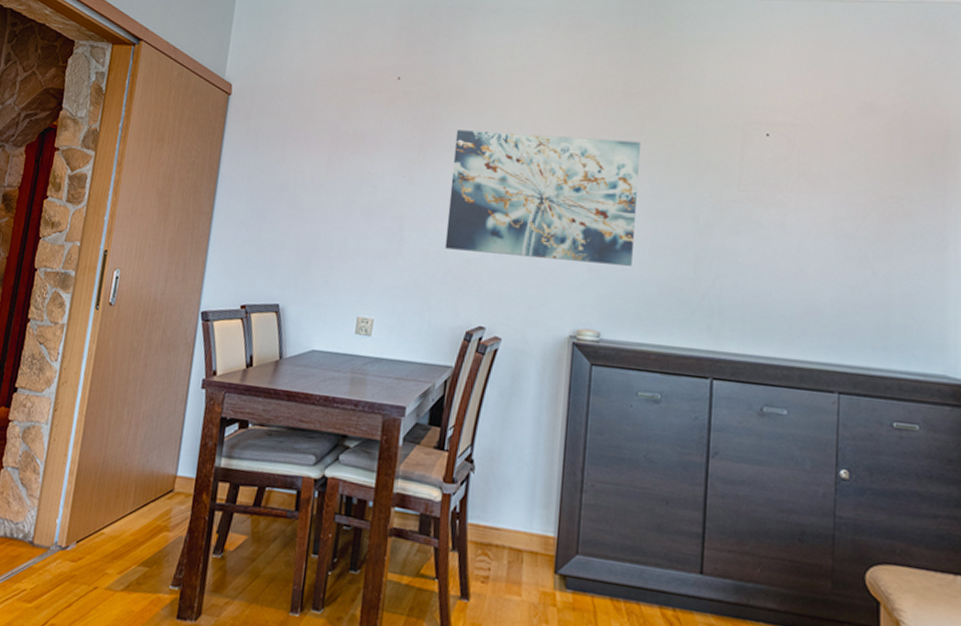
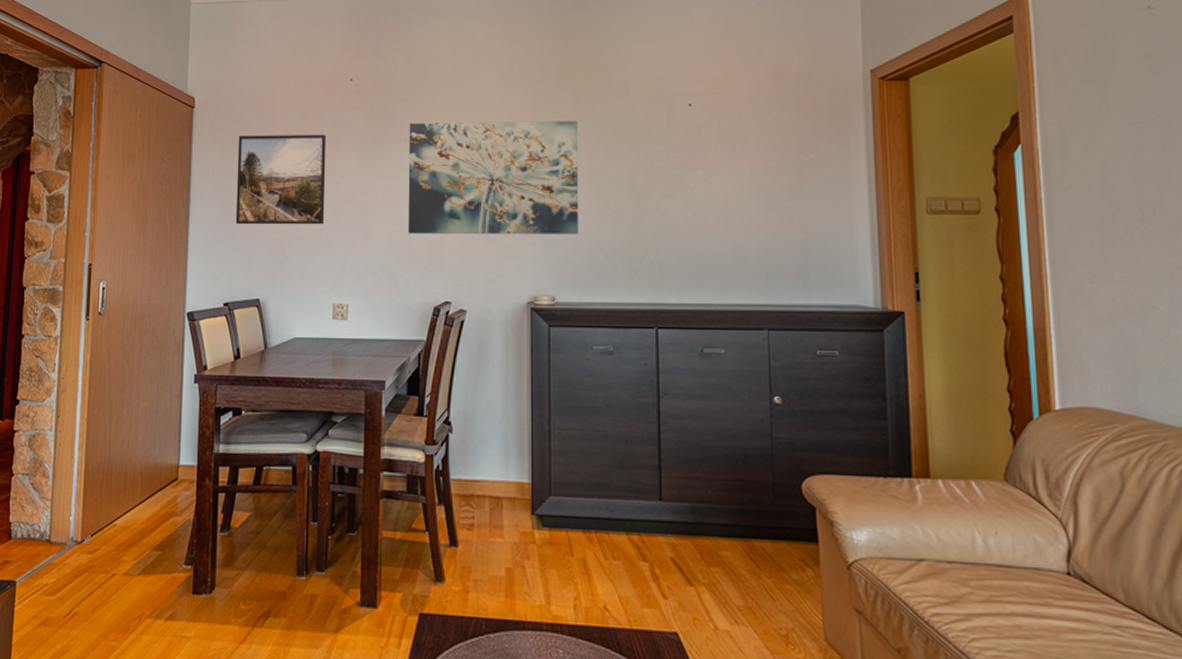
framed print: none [261,128,367,231] -> present [235,134,327,225]

